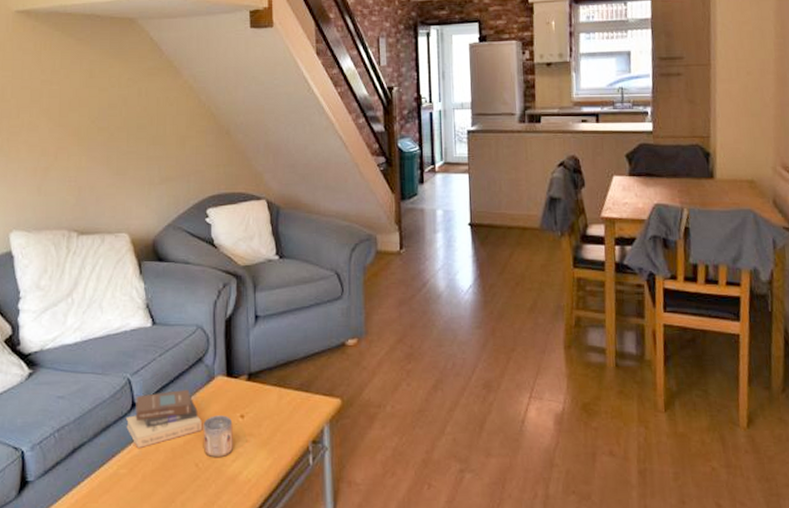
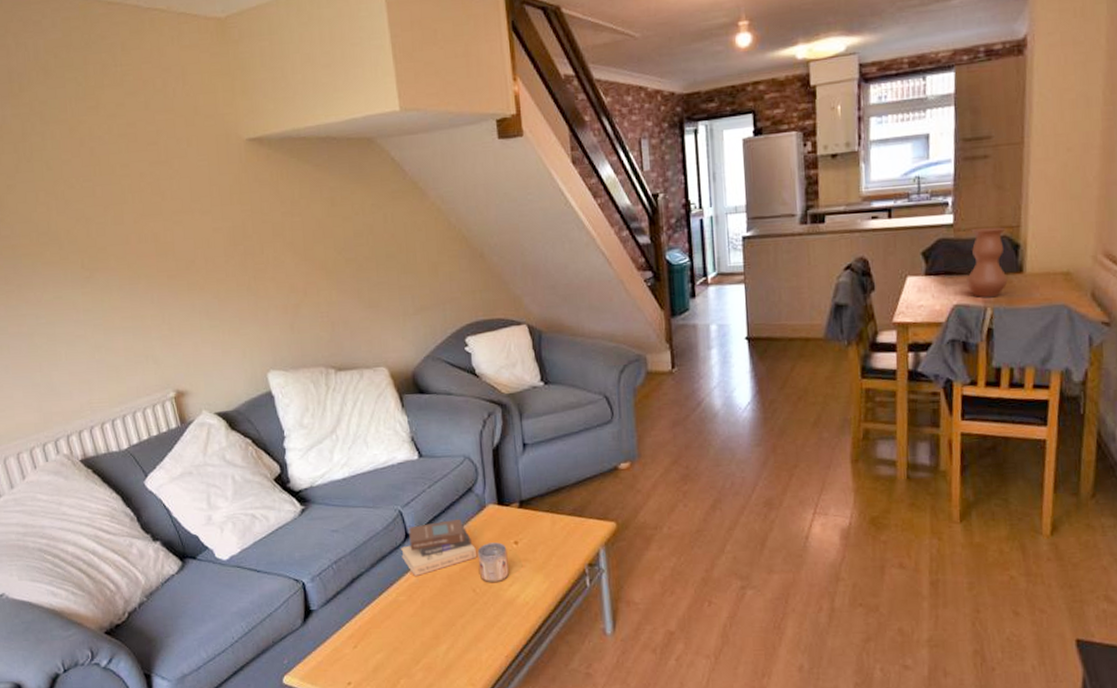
vase: none [665,137,701,200] -> present [967,227,1008,298]

